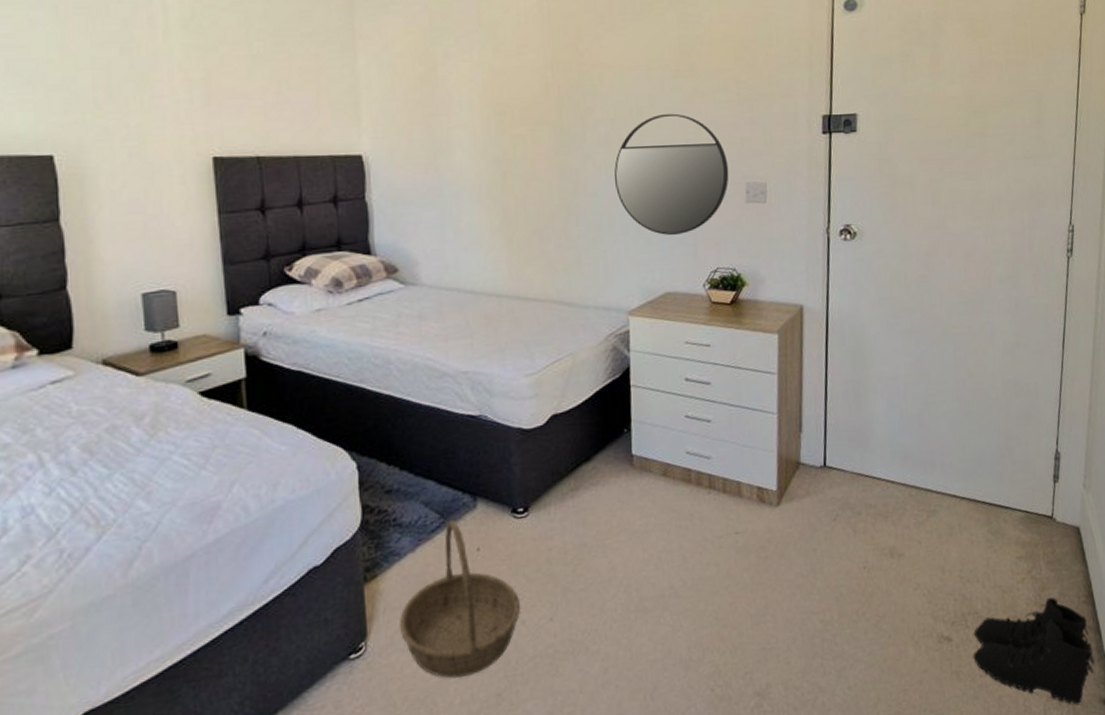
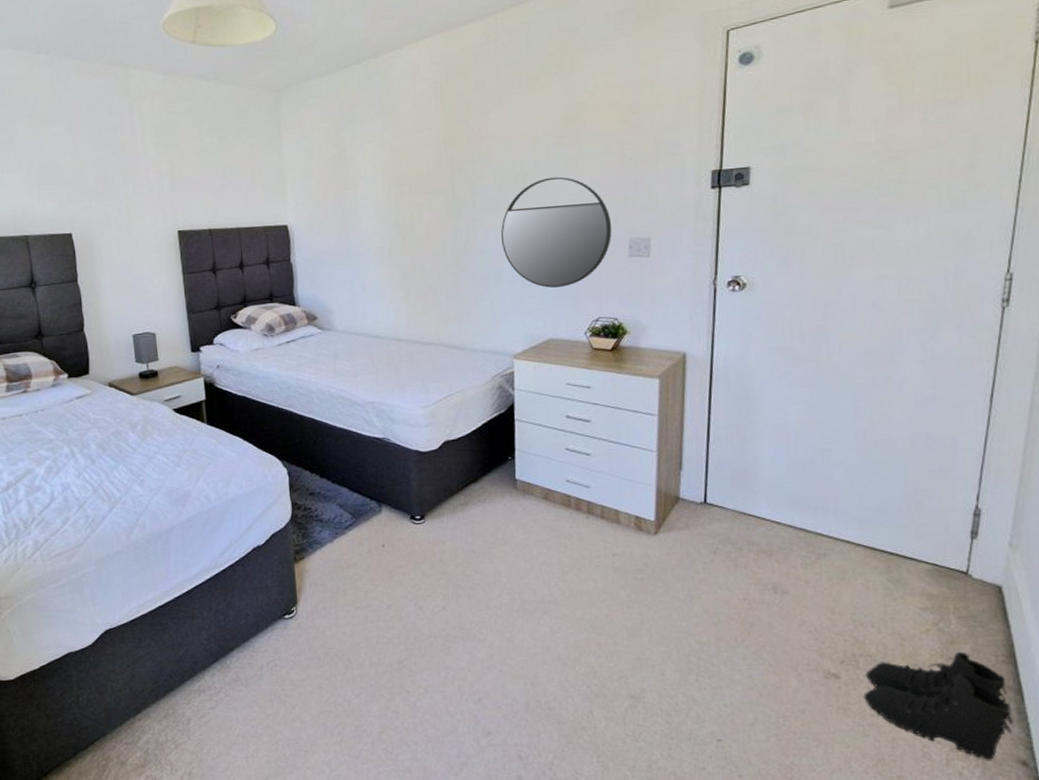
basket: present [400,520,520,678] -> none [322,521,418,644]

